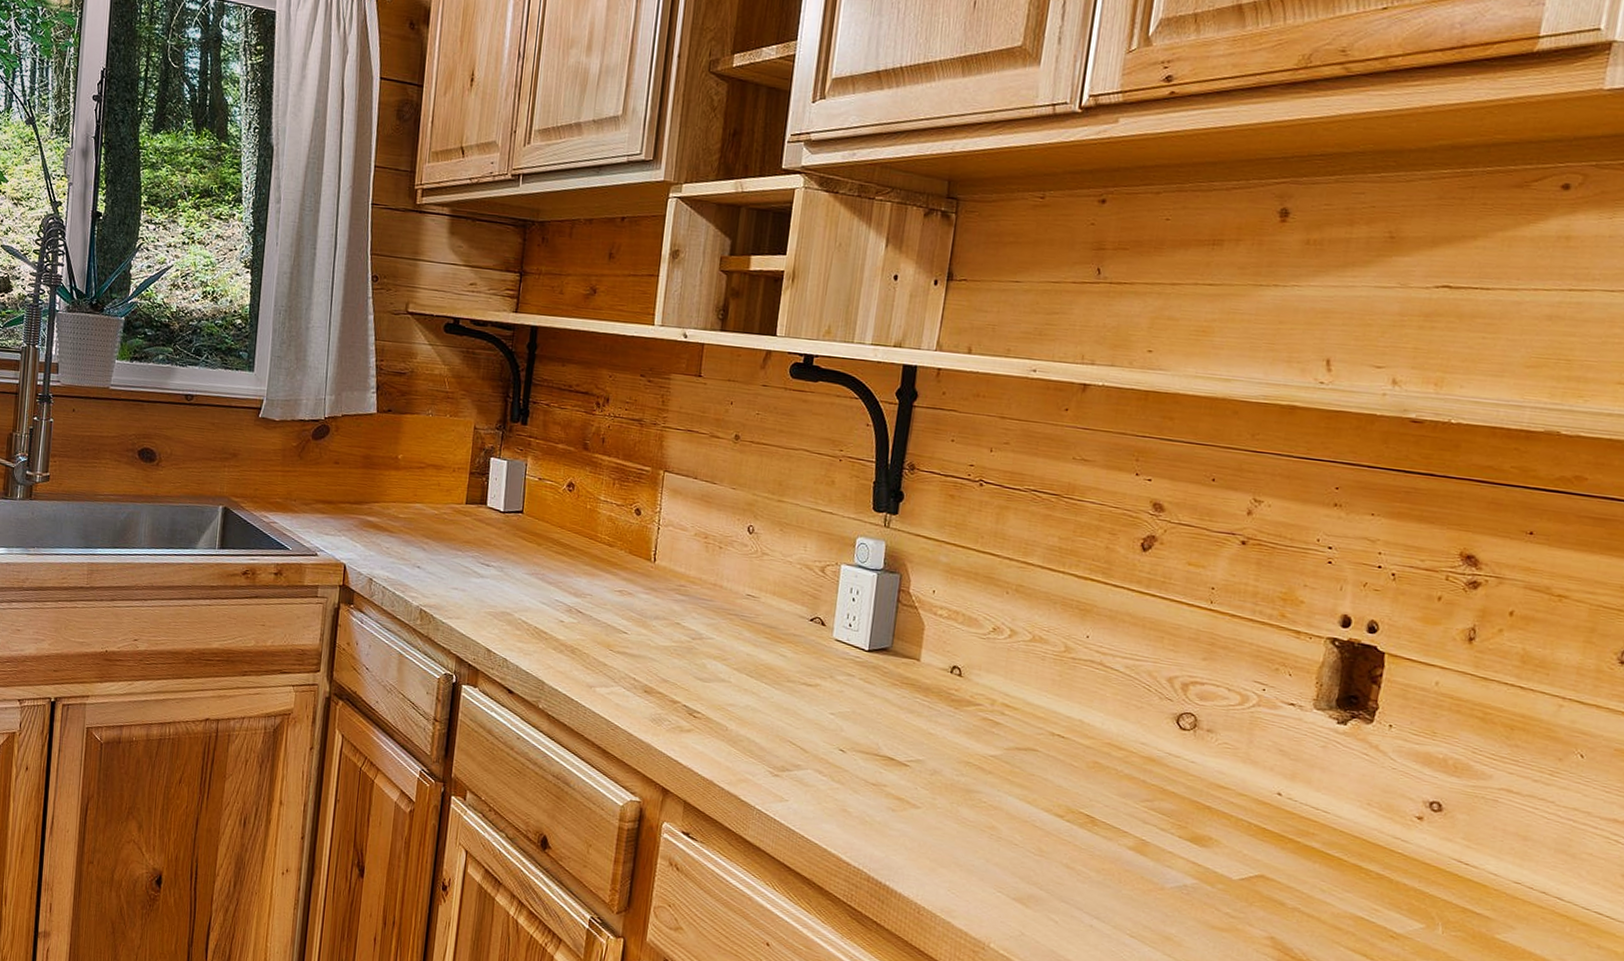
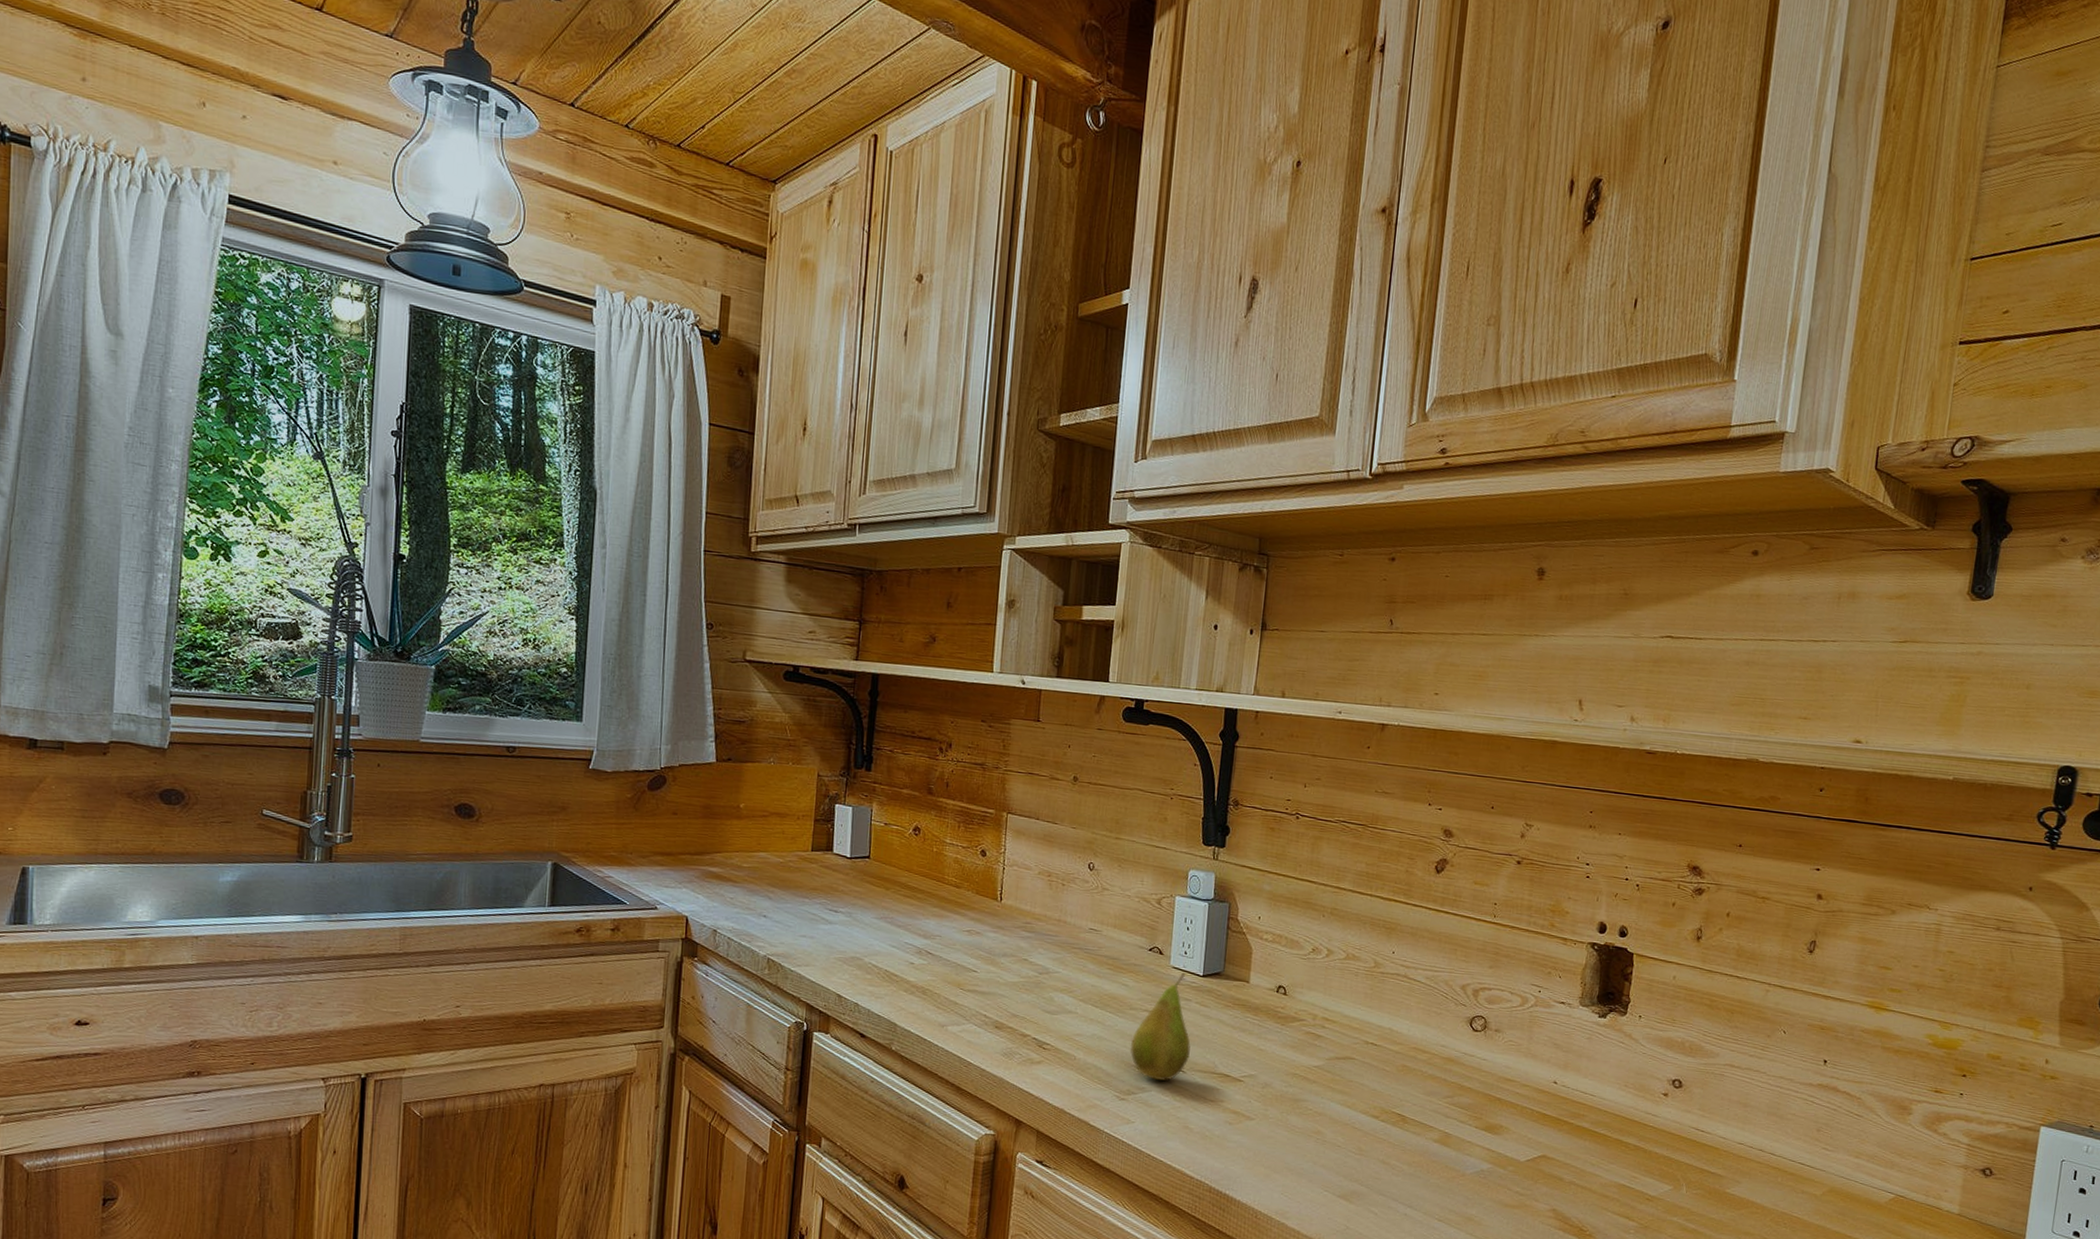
fruit: none [785,645,853,760] -> present [1129,972,1191,1081]

